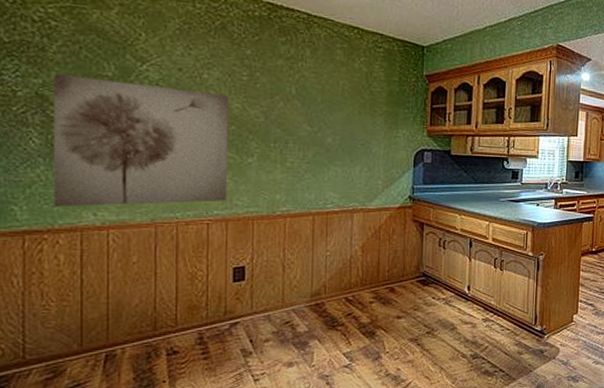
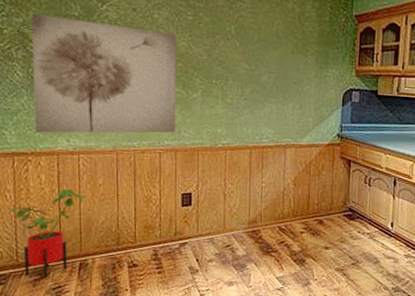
house plant: none [18,270,114,375] -> present [11,189,85,277]

